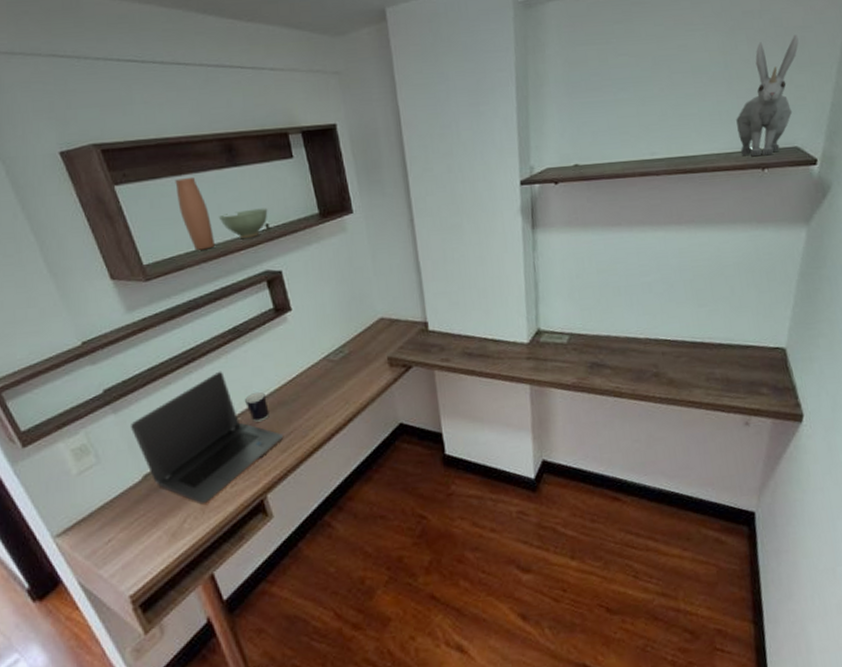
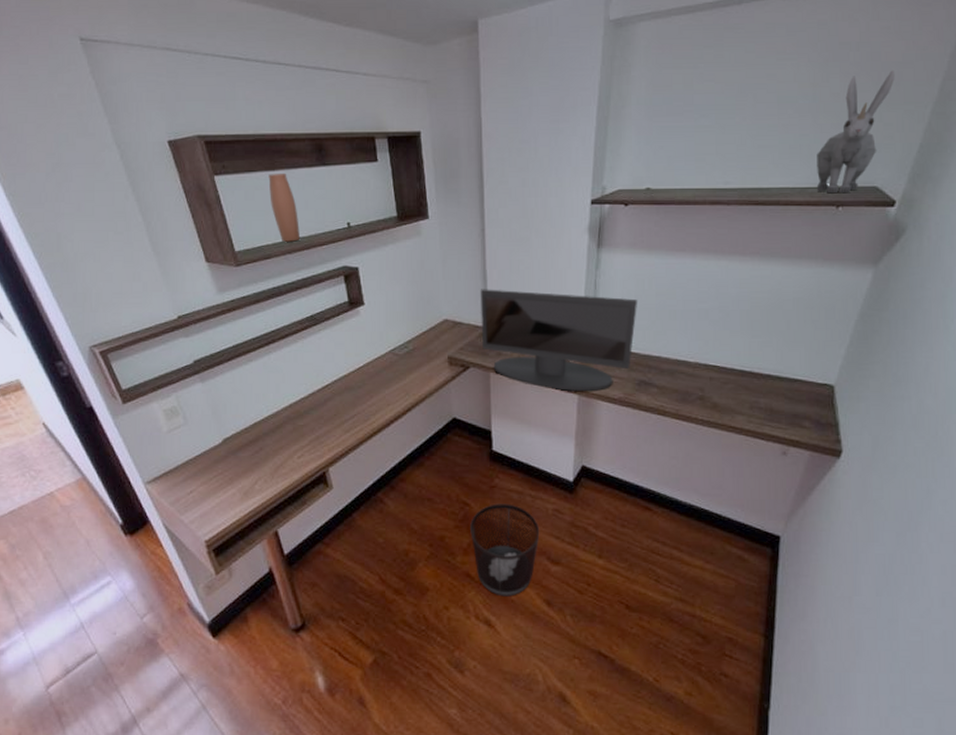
laptop computer: present [130,371,284,505] -> none [214,354,348,470]
bowl: present [218,208,268,239] -> none [305,207,350,235]
mug: present [244,392,269,422] -> none [315,377,337,403]
monitor: none [414,278,580,382] -> present [480,289,638,391]
waste bin: none [429,511,506,617] -> present [470,504,540,597]

